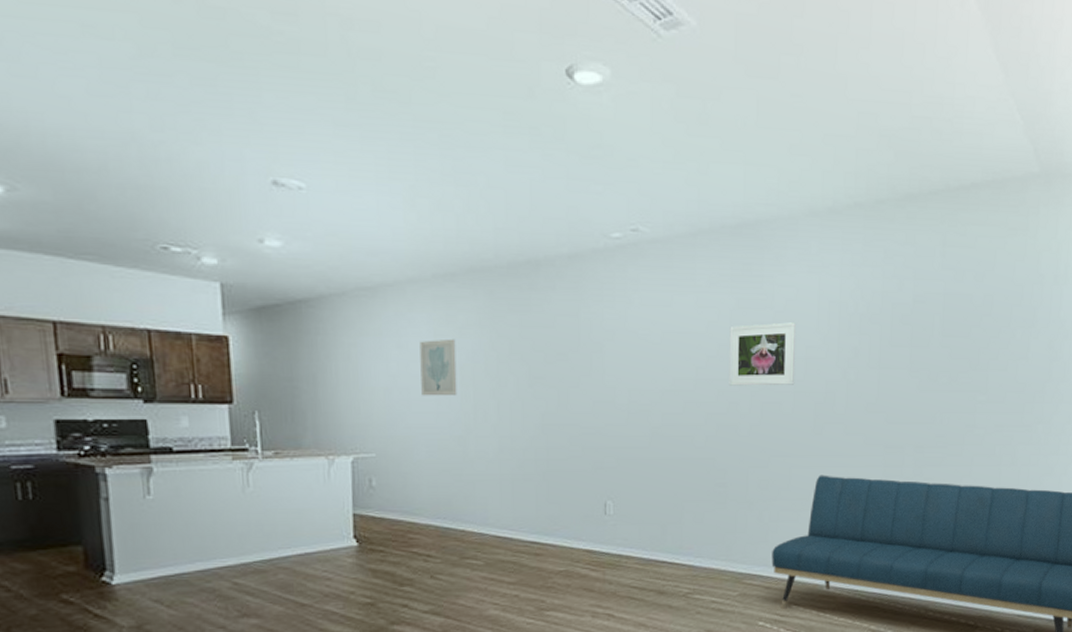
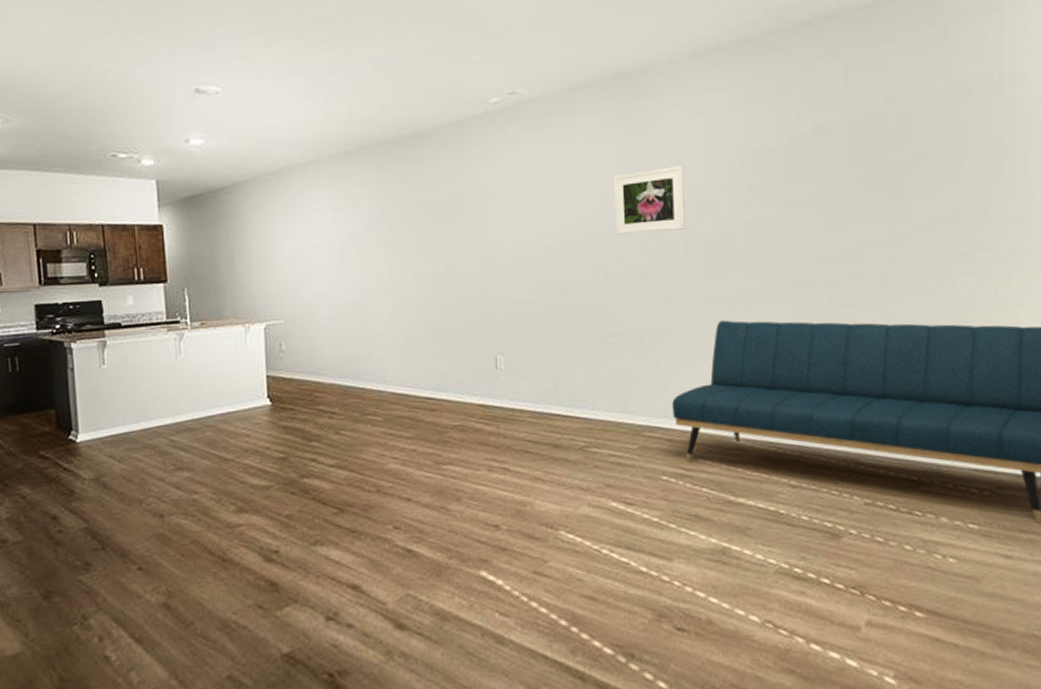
wall art: present [419,338,457,396] -> none [319,211,354,265]

